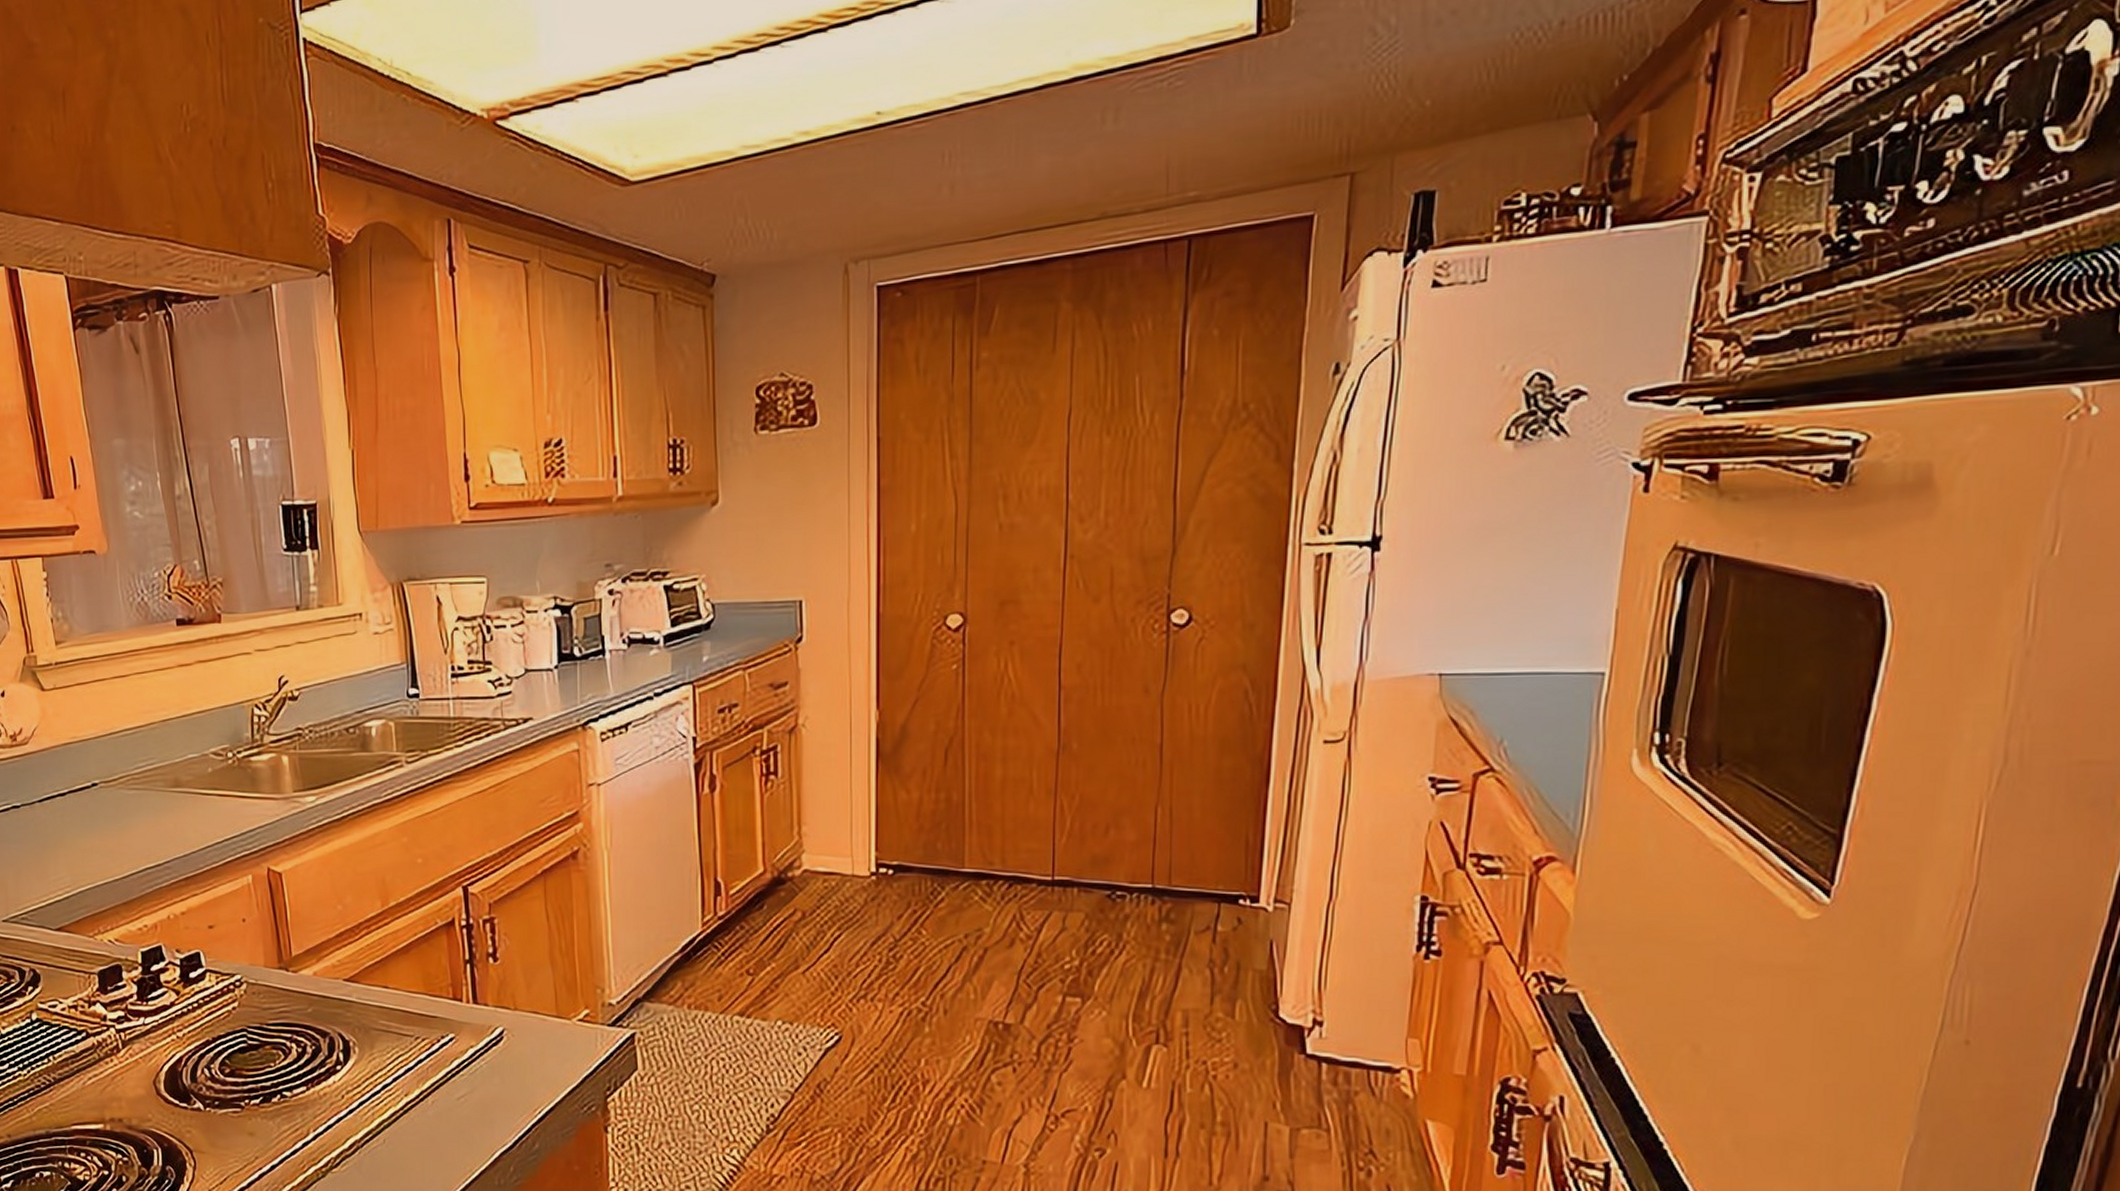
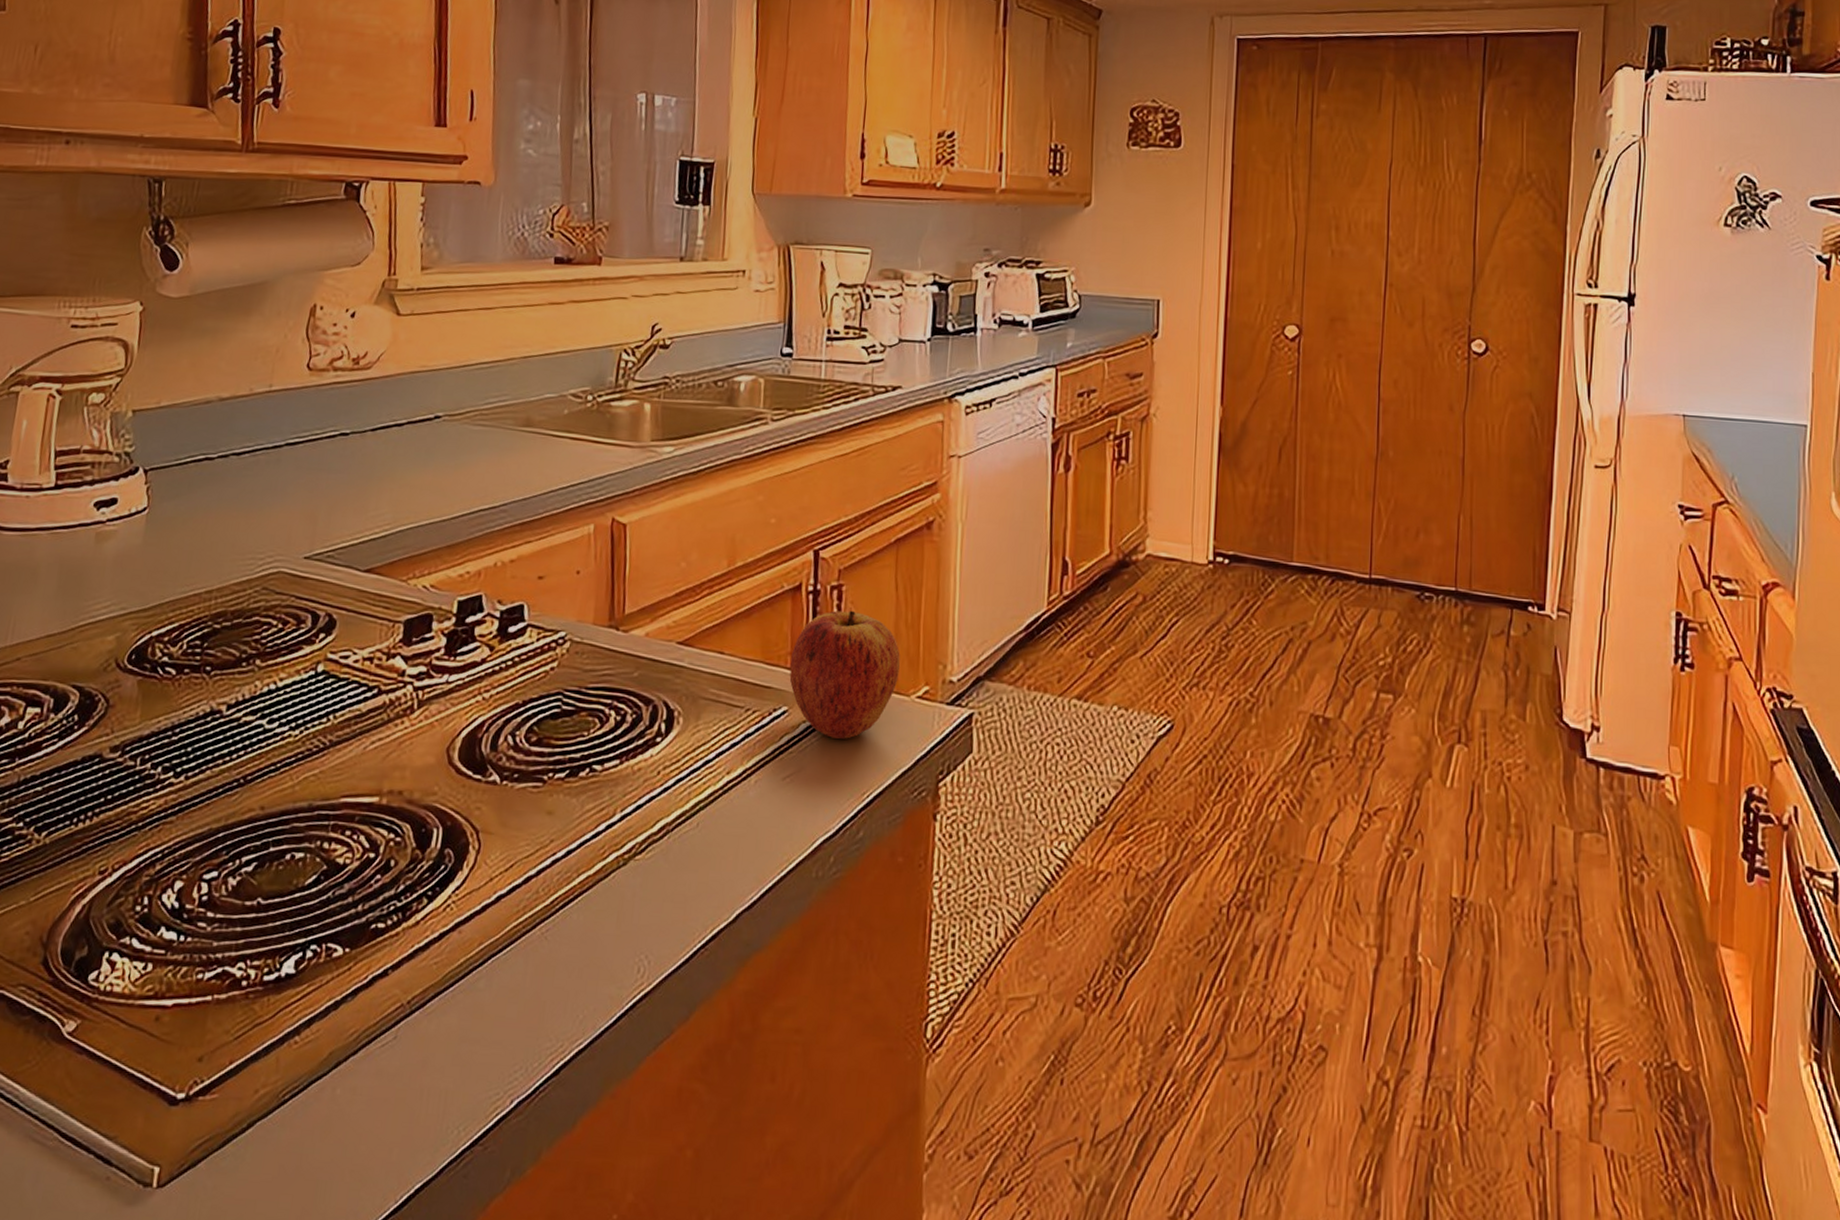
apple: none [452,942,558,1061] -> present [789,610,900,739]

